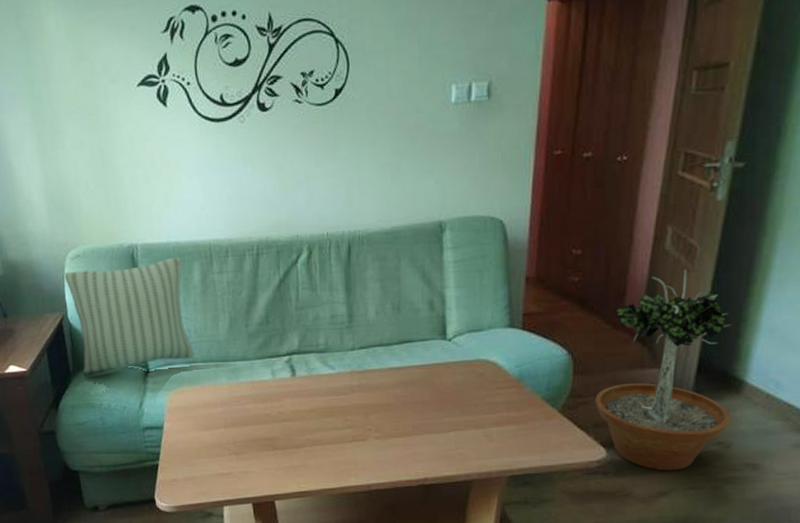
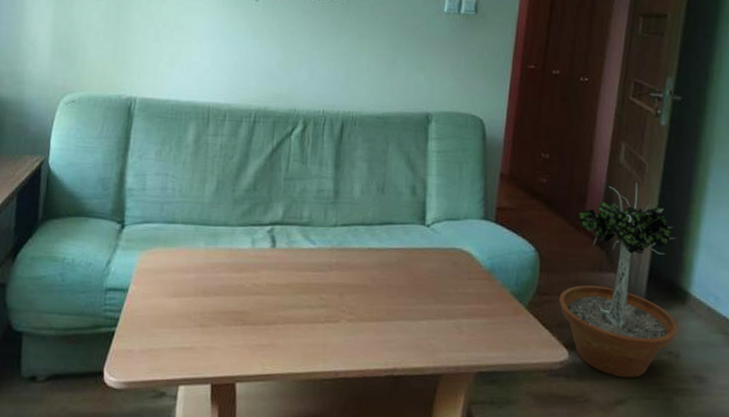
pillow: present [64,256,195,378] -> none [51,114,178,228]

